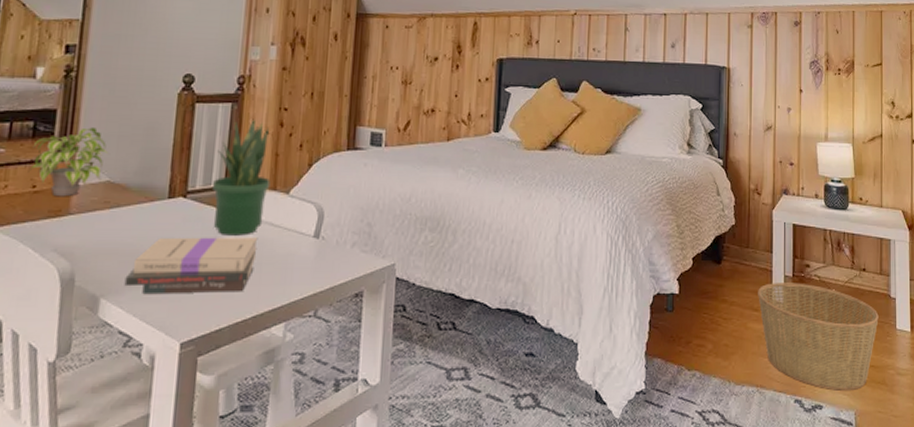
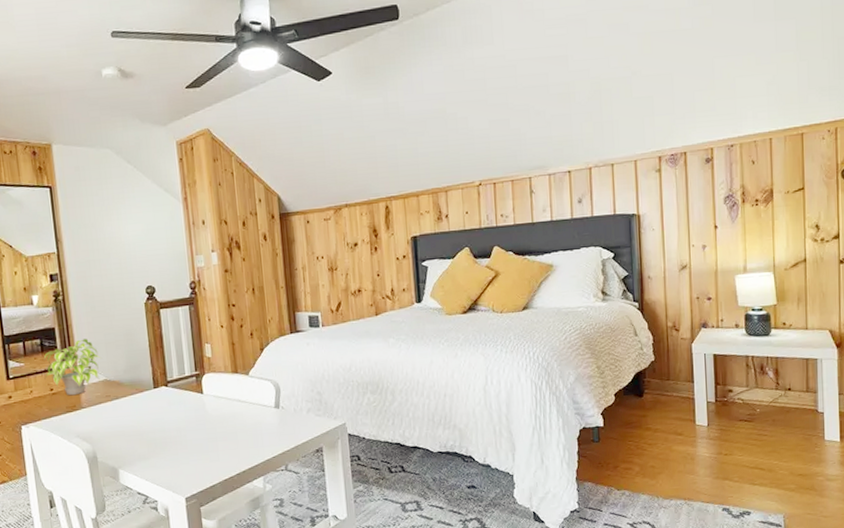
books: present [124,237,258,295] -> none [134,412,232,464]
planter: present [213,120,271,236] -> none [185,317,232,413]
basket: present [758,283,879,391] -> none [681,407,806,498]

